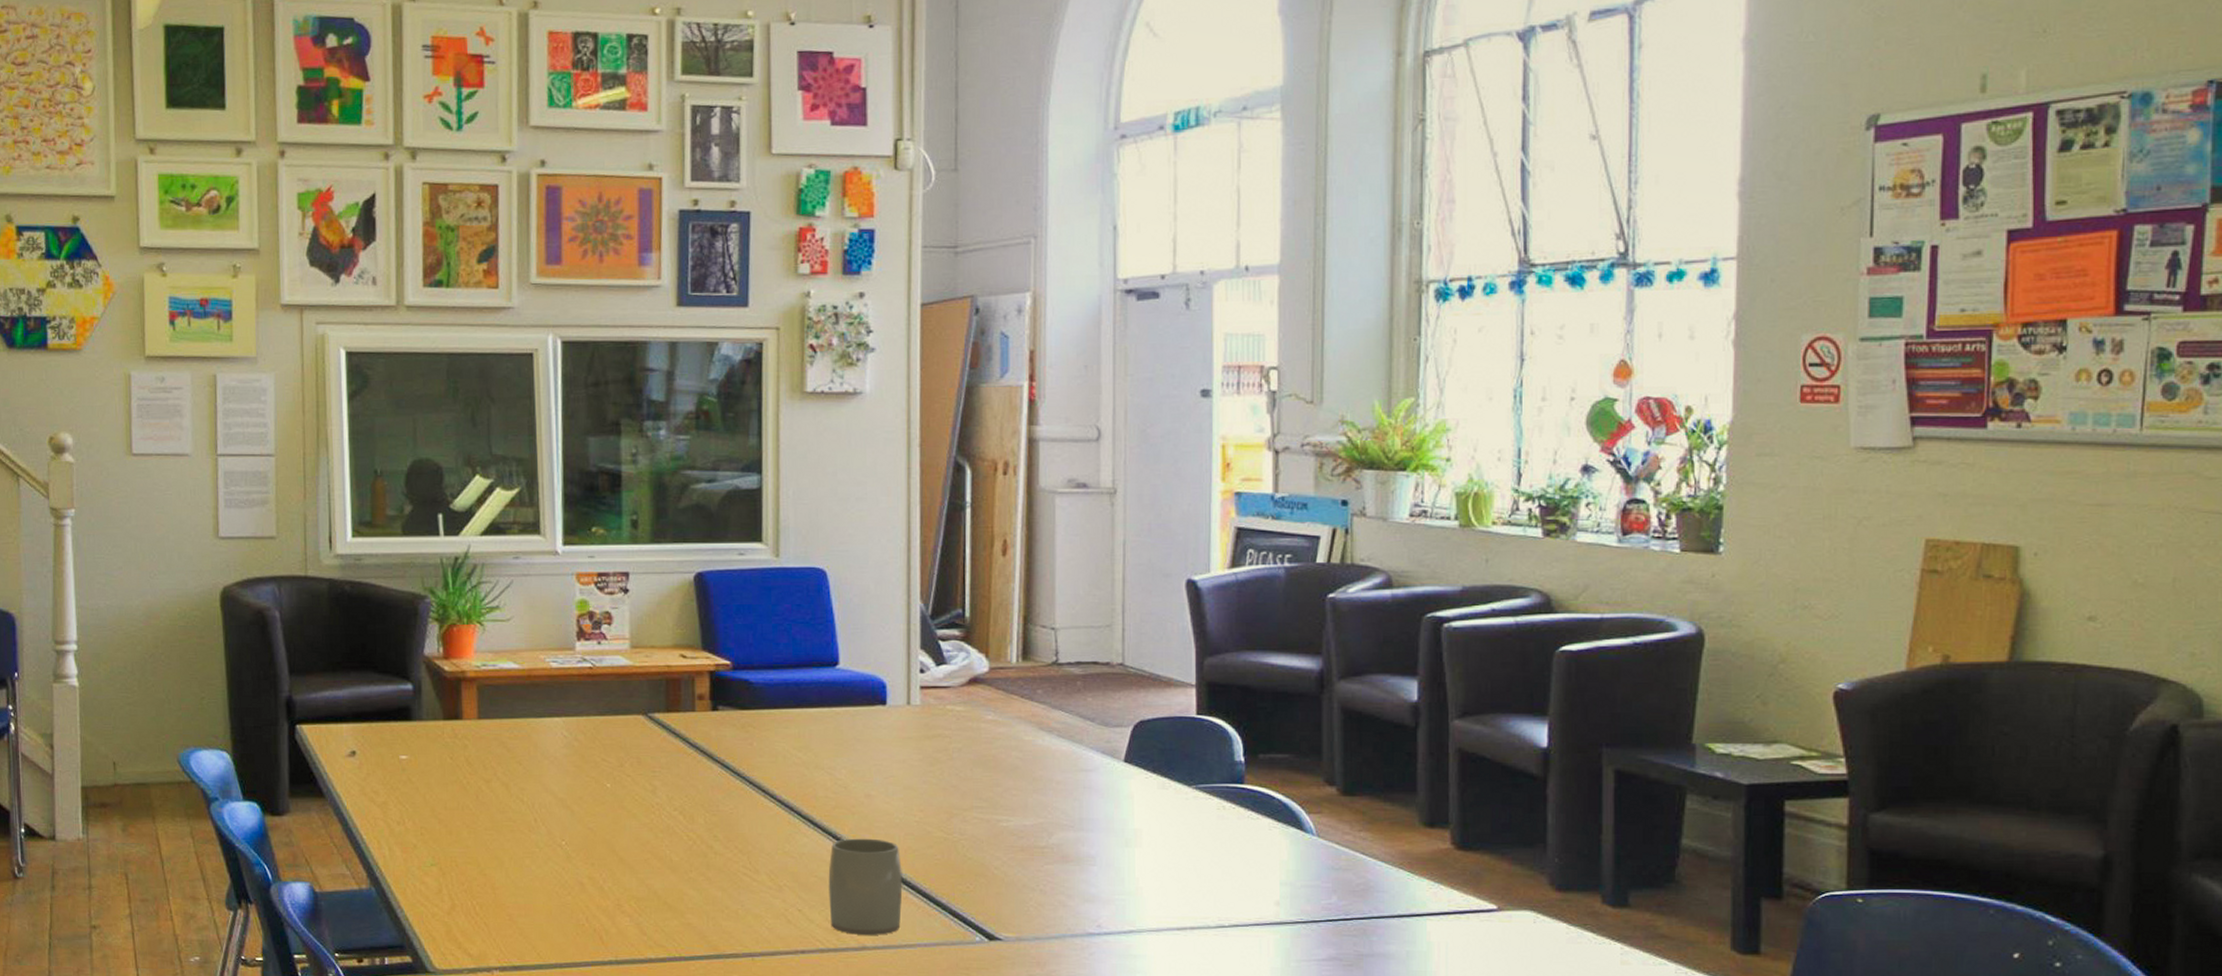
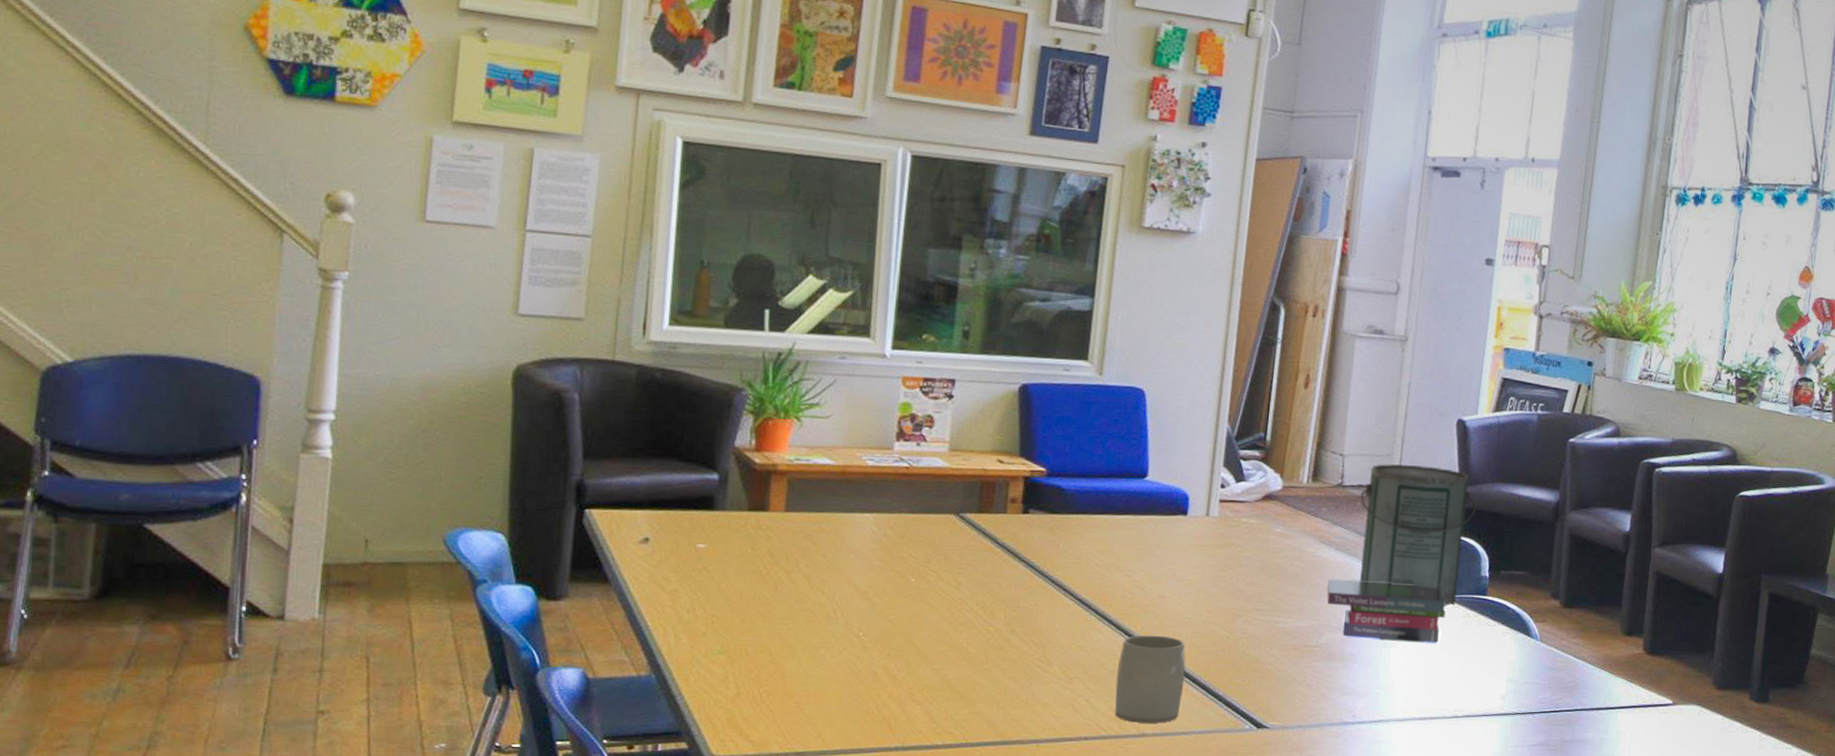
books: none [1052,770,1196,841] -> present [1326,579,1446,643]
paint can: none [1080,635,1220,798] -> present [1359,463,1476,606]

